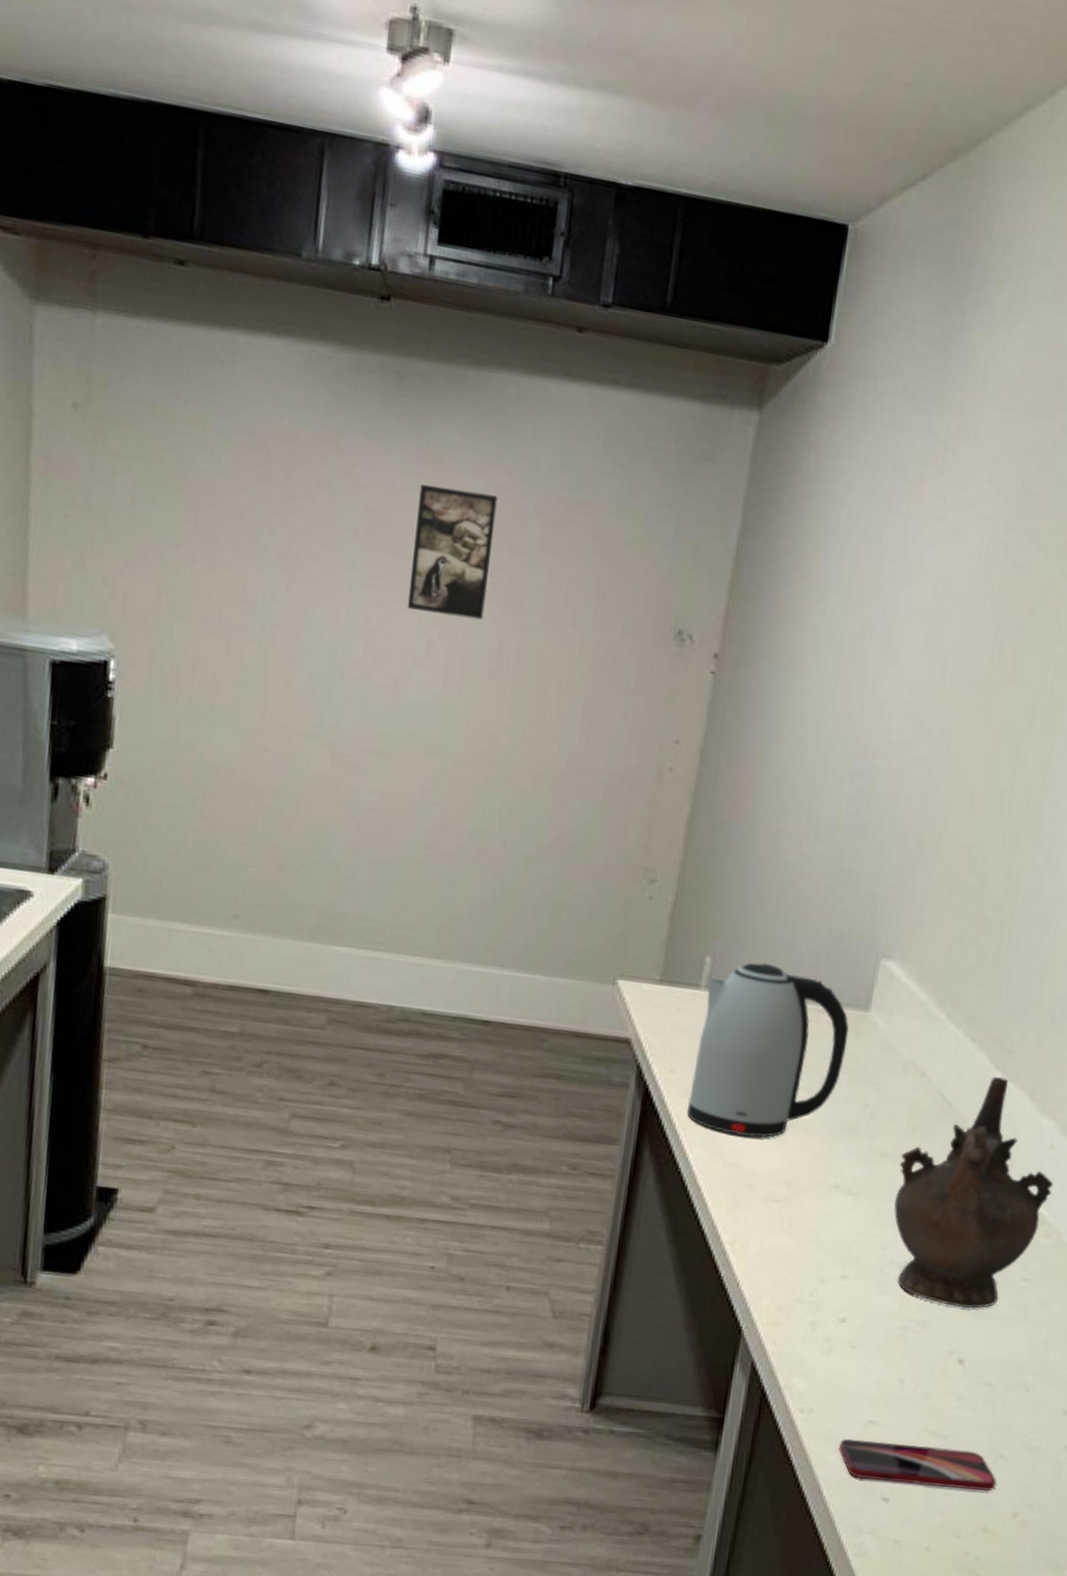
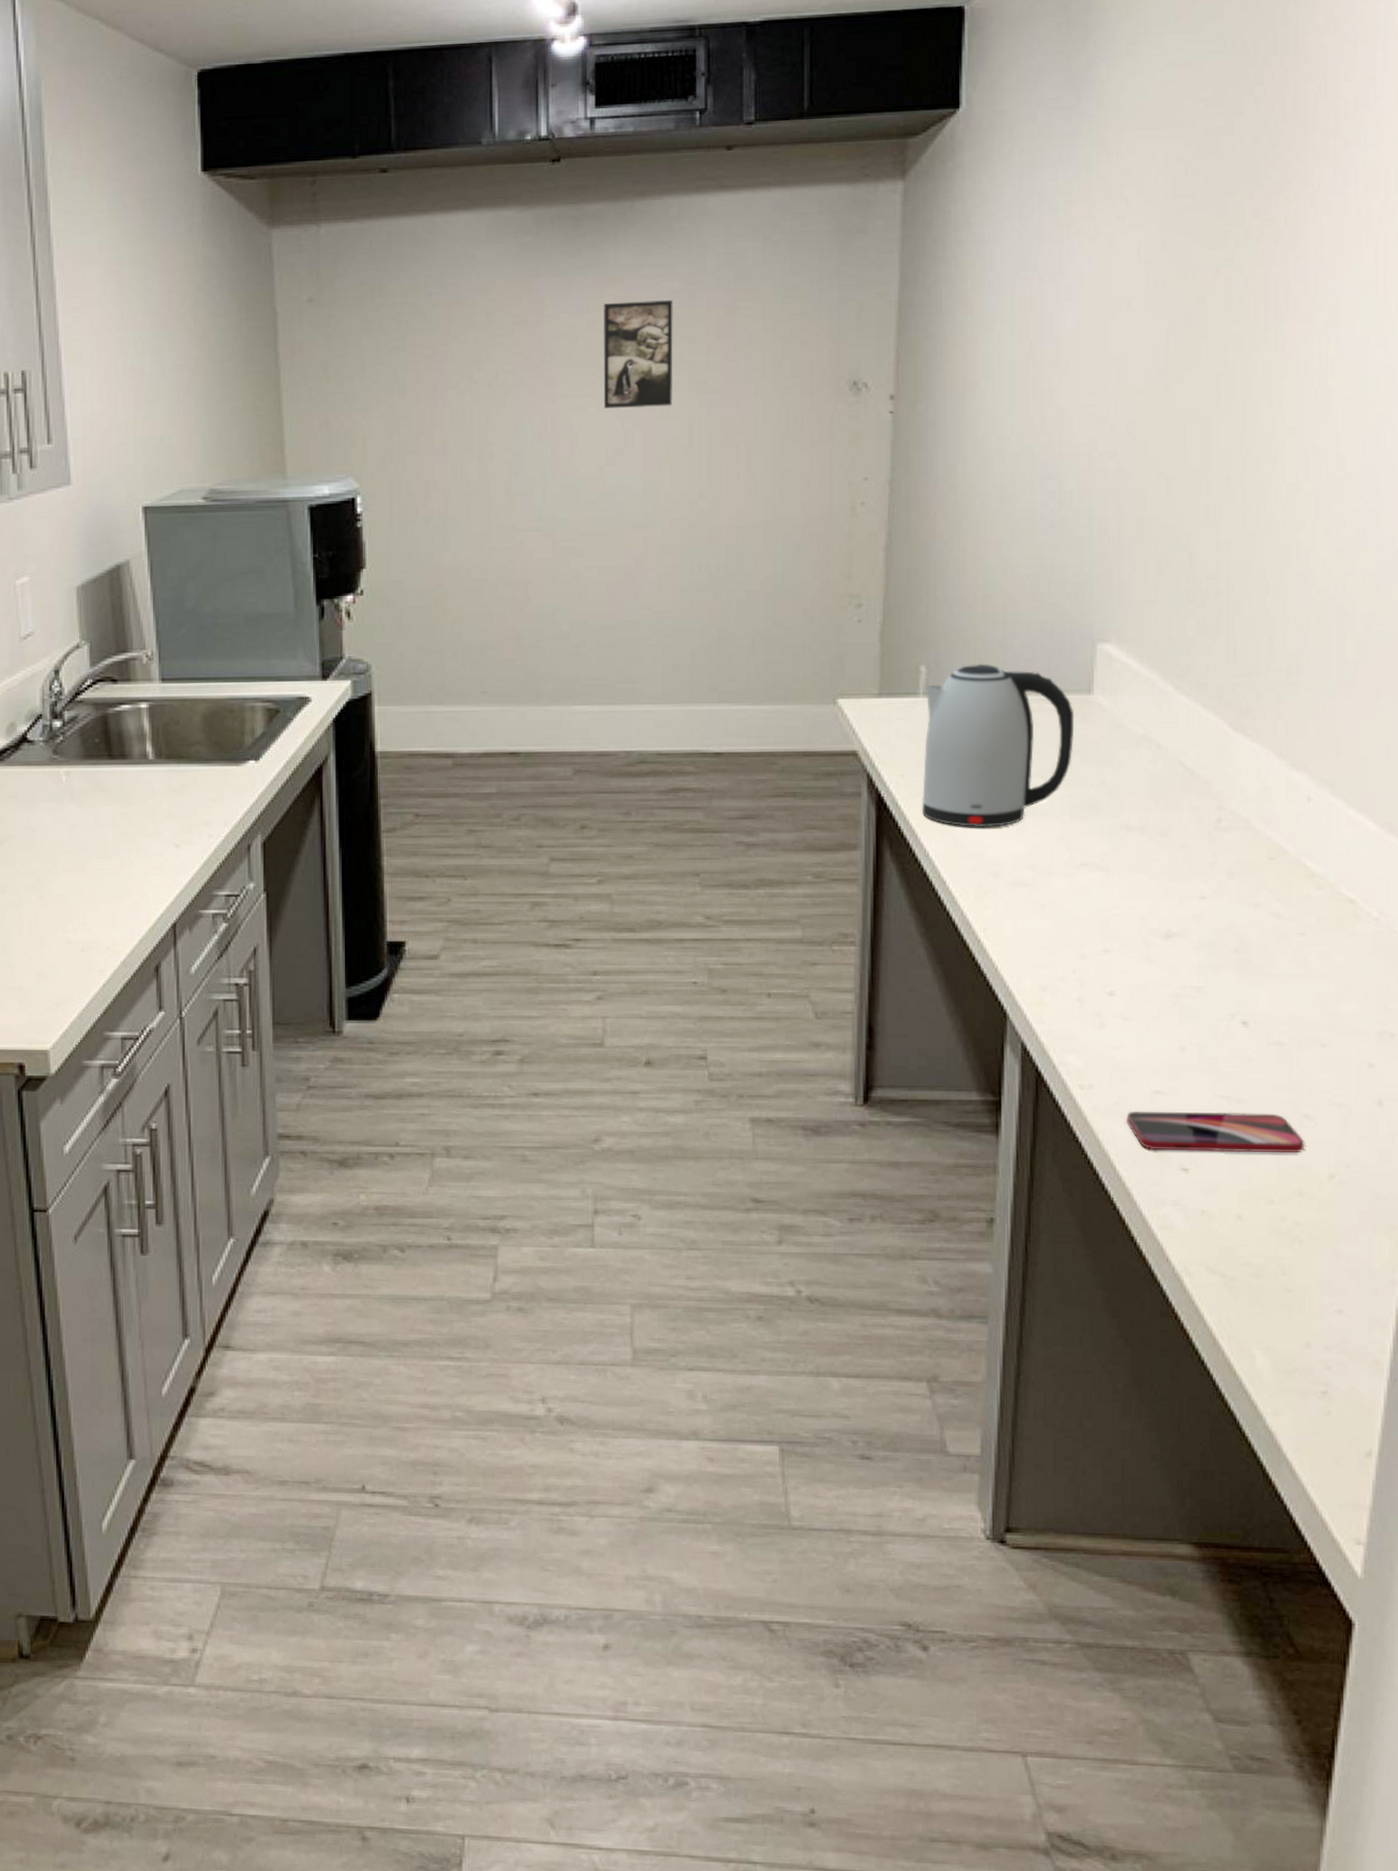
ceremonial vessel: present [893,1077,1054,1308] -> none [1147,738,1318,970]

